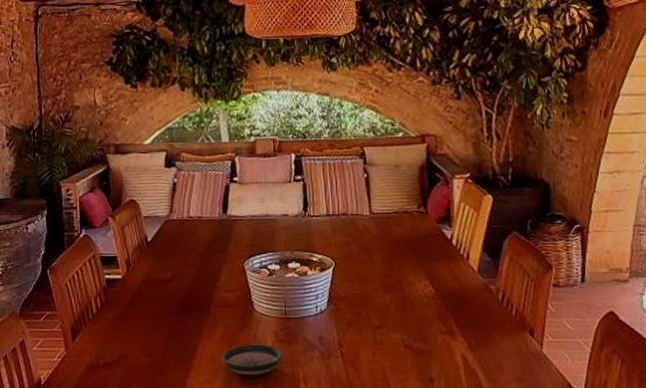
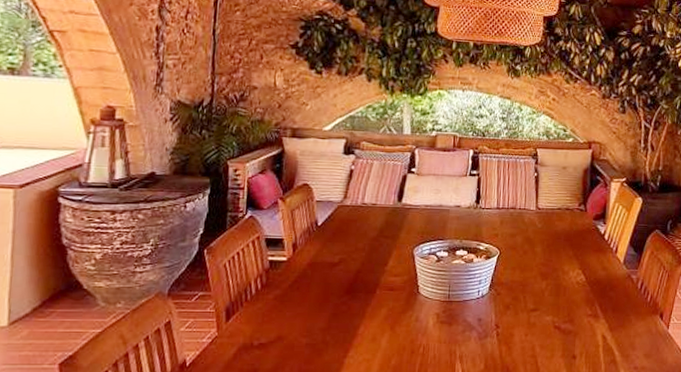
saucer: present [221,344,283,376] -> none [382,325,443,355]

